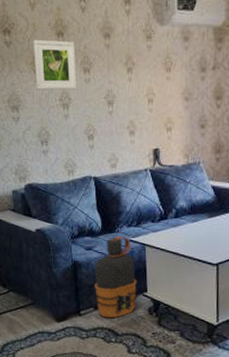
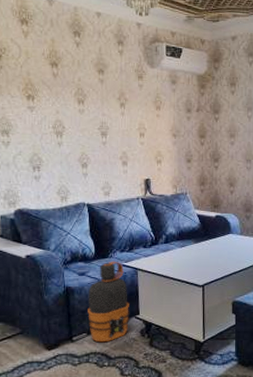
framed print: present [33,39,77,90] -> none [26,67,71,119]

